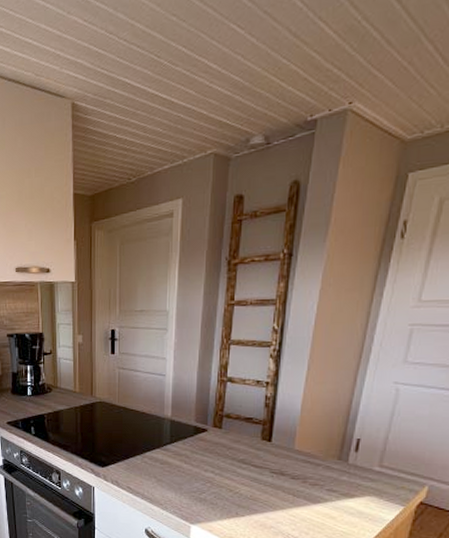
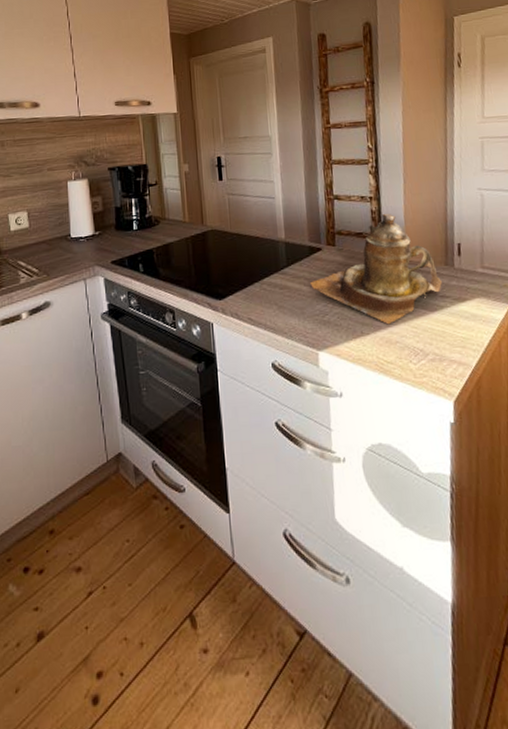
teapot: none [191,401,331,510] -> present [310,214,442,325]

